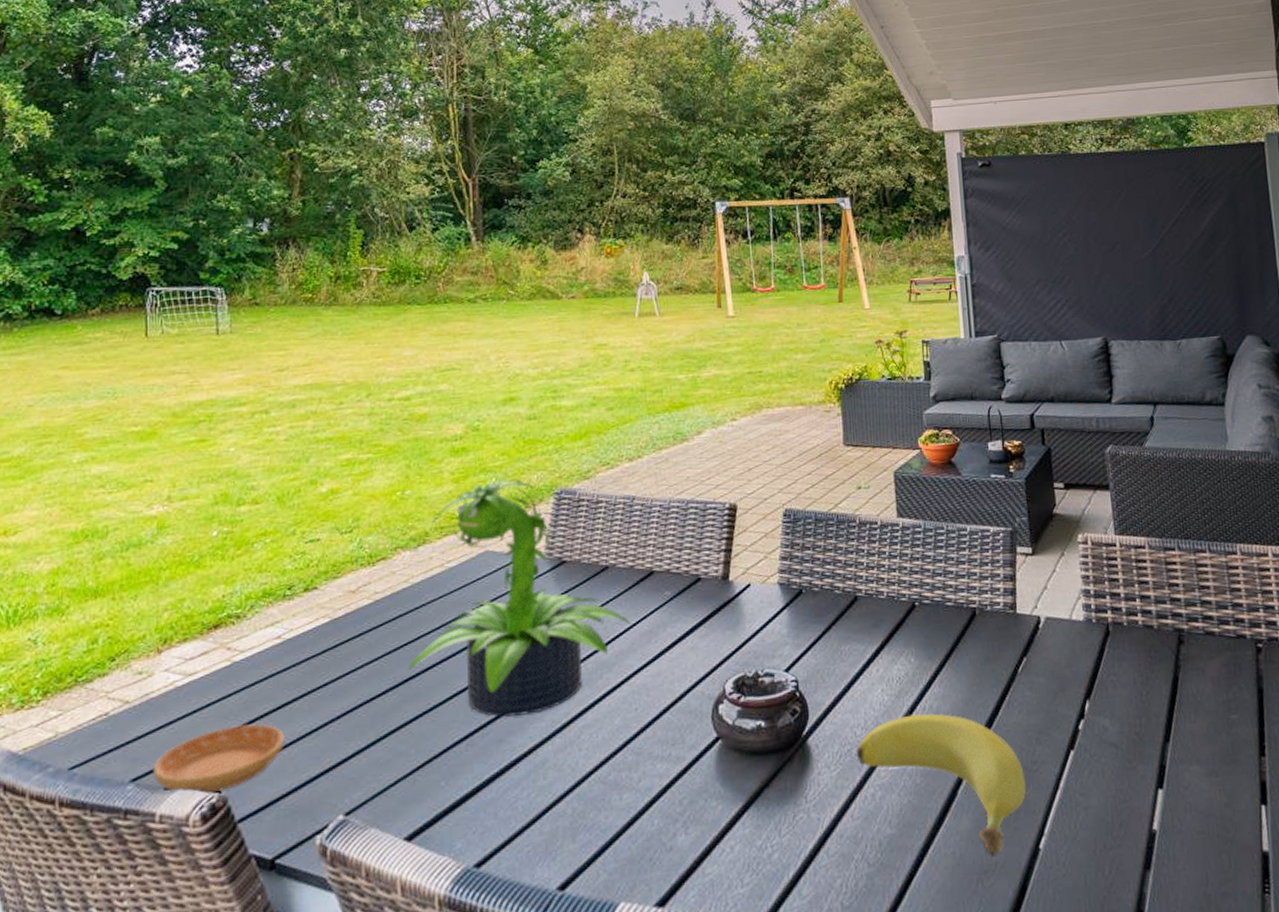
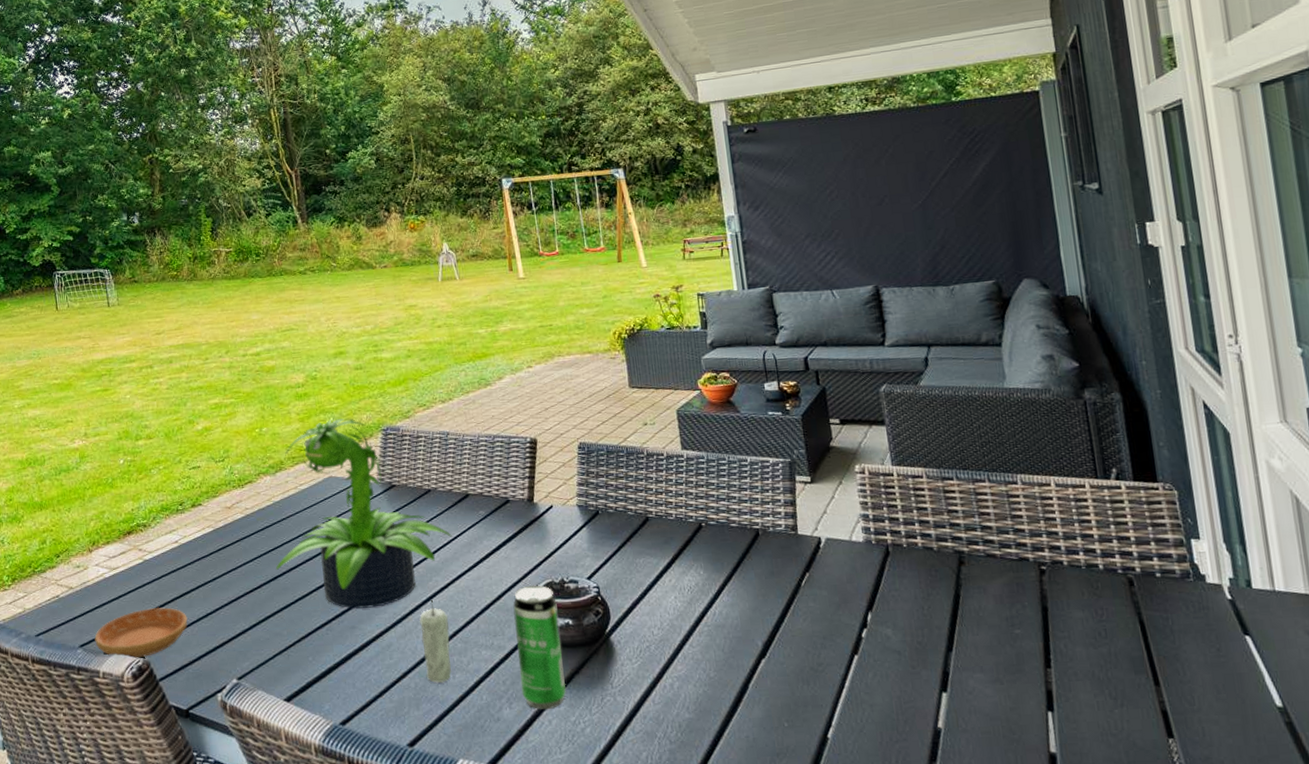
candle: none [584,703,619,808] -> present [419,600,451,684]
beverage can: none [697,680,754,834] -> present [513,585,567,710]
banana: present [856,713,1026,854] -> none [654,618,813,740]

